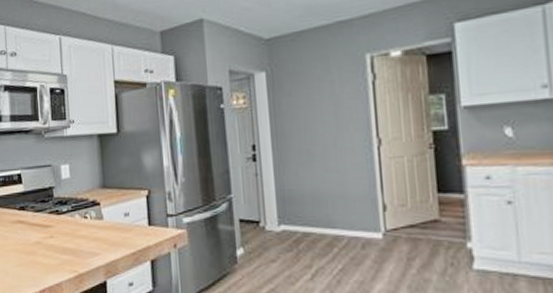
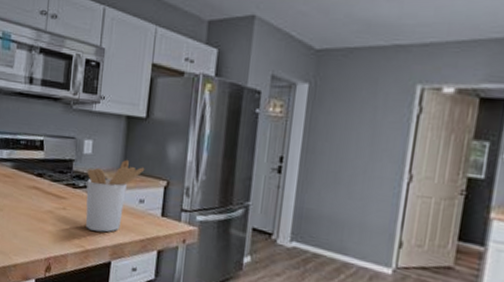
utensil holder: none [68,176,124,253] -> present [85,159,145,233]

